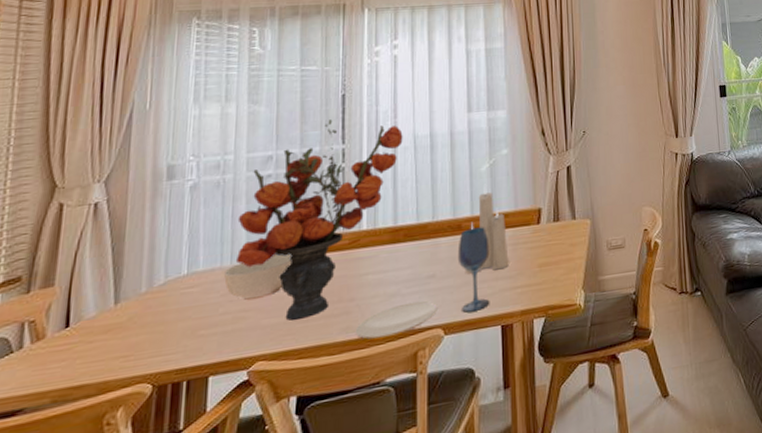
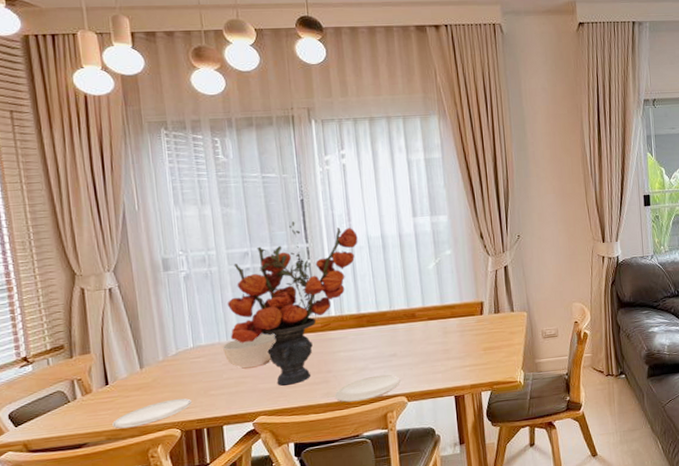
plate: none [63,341,175,388] -> present [112,398,193,429]
wineglass: present [457,227,490,313] -> none [413,316,444,385]
candle: present [465,184,510,273] -> none [421,280,459,353]

